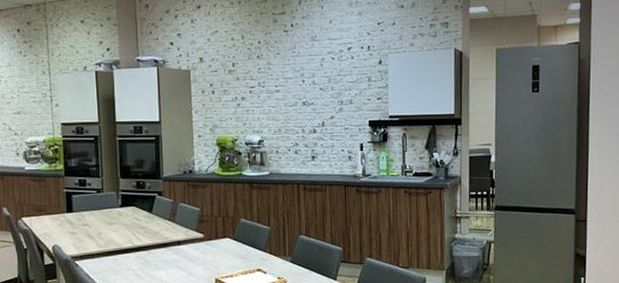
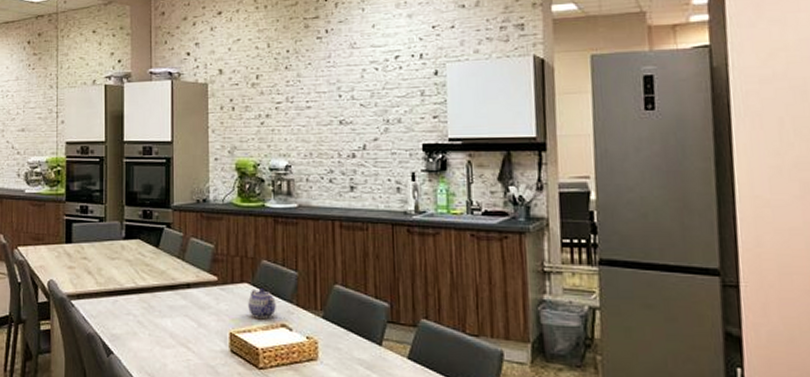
teapot: none [230,242,253,266] -> present [248,288,276,318]

